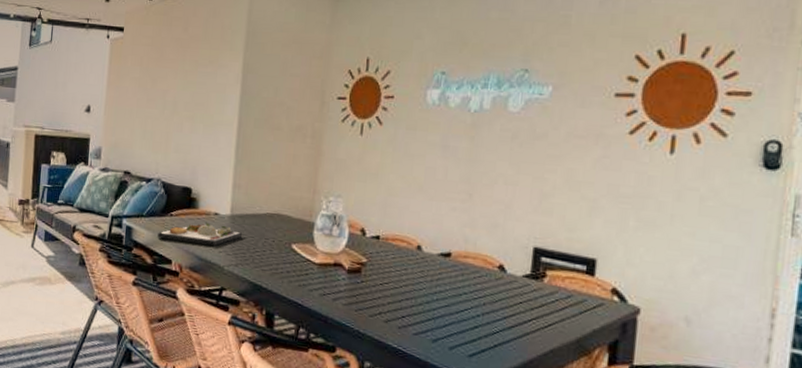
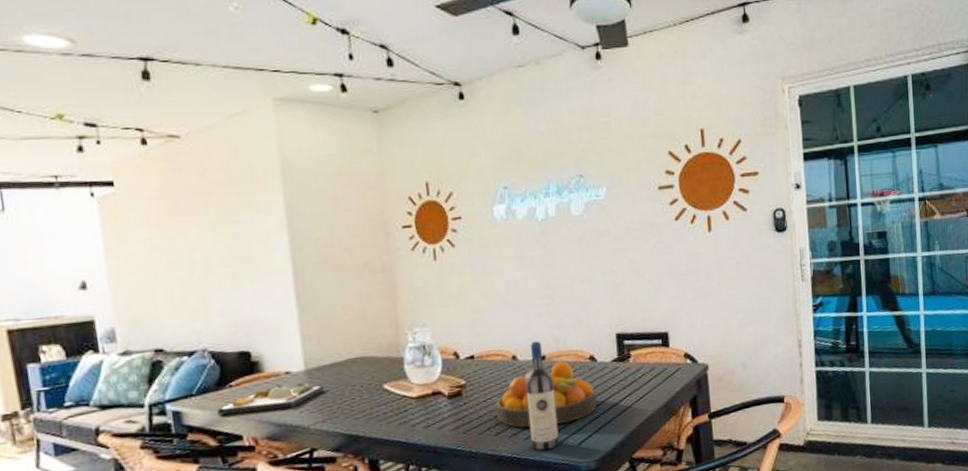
fruit bowl: none [390,263,500,330] -> present [495,361,598,428]
wine bottle: none [419,235,456,353] -> present [525,341,560,451]

